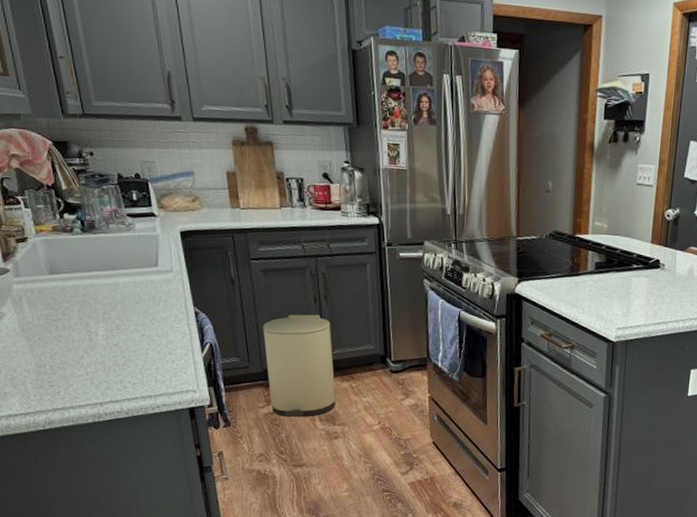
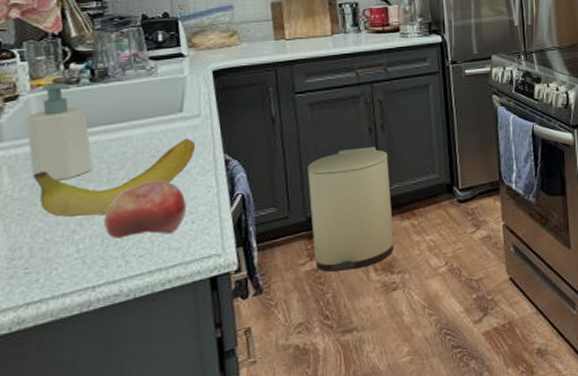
soap bottle: none [34,230,91,314] -> present [25,83,93,181]
fruit: none [47,290,171,347] -> present [34,139,196,218]
fruit: none [103,323,168,368] -> present [103,180,187,239]

